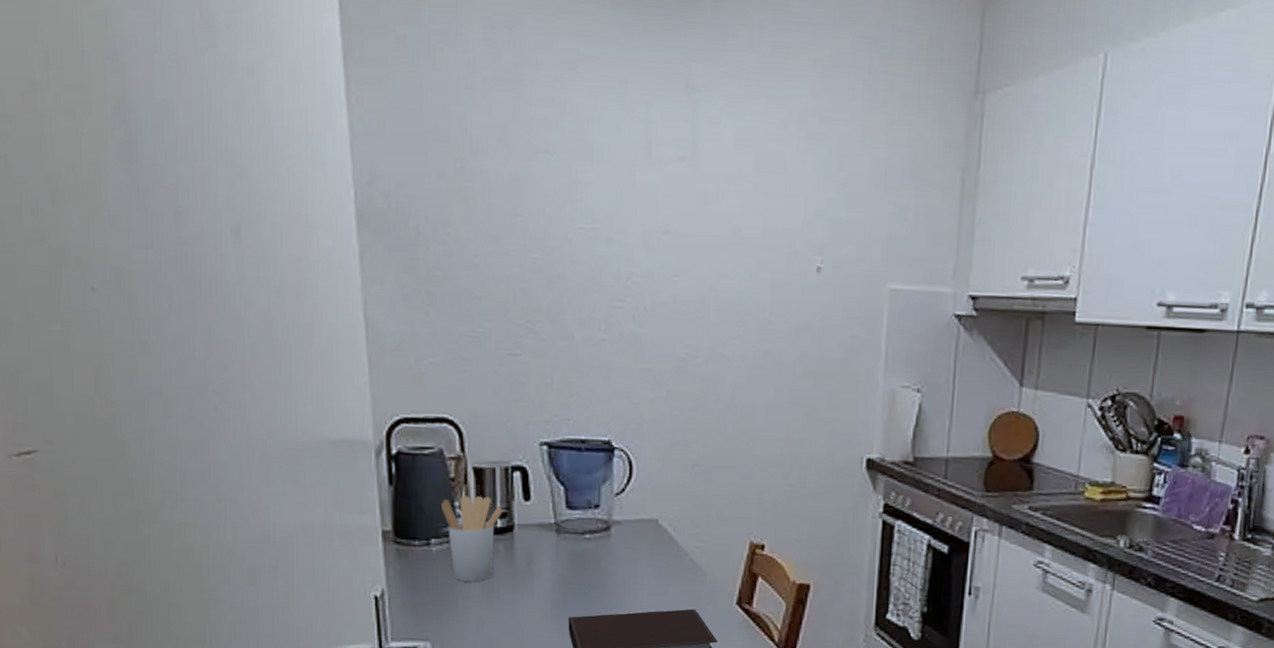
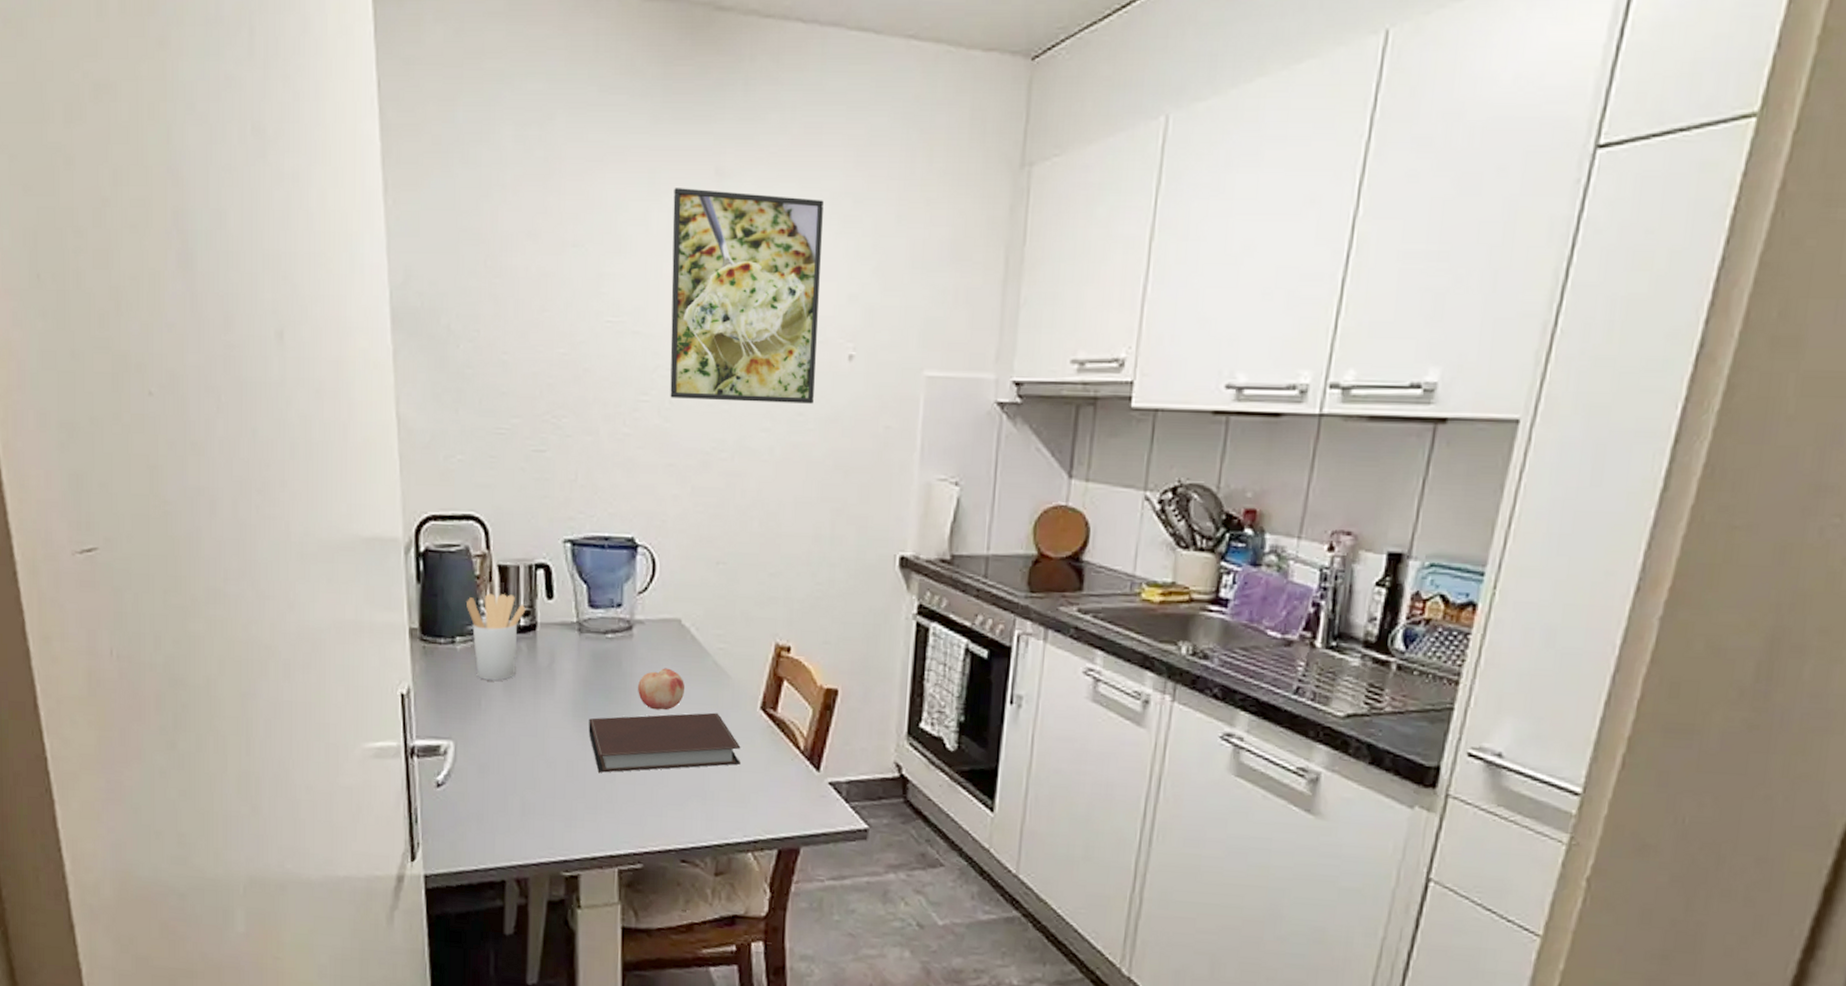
fruit: none [617,566,663,608] -> present [638,668,686,711]
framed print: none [644,99,791,313] -> present [670,188,824,404]

